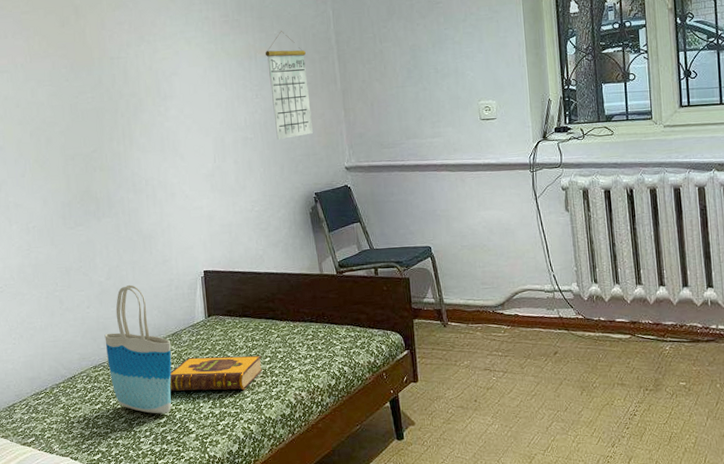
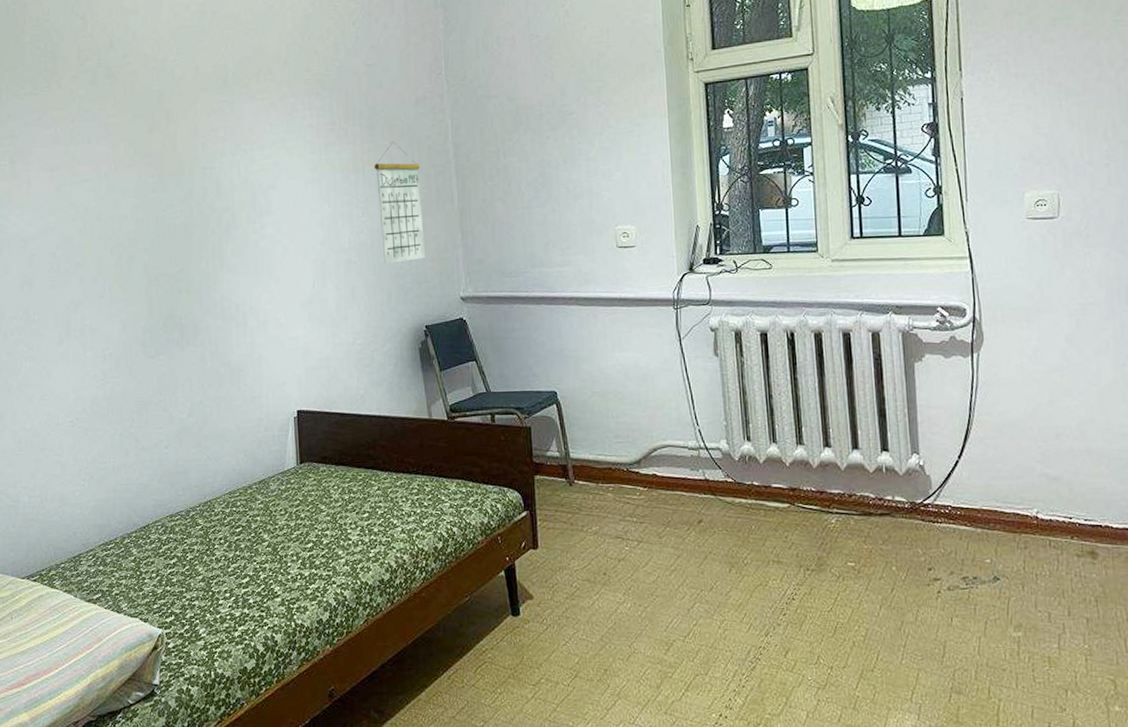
tote bag: present [104,284,172,414] -> none [183,423,258,573]
hardback book: present [169,355,263,392] -> none [253,509,360,550]

